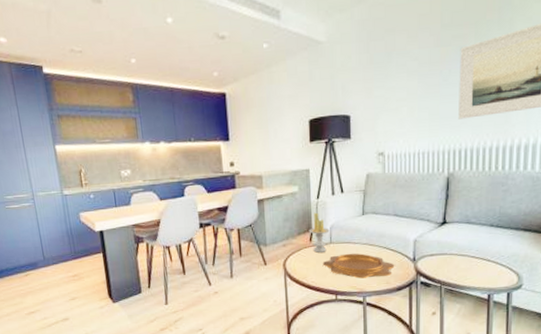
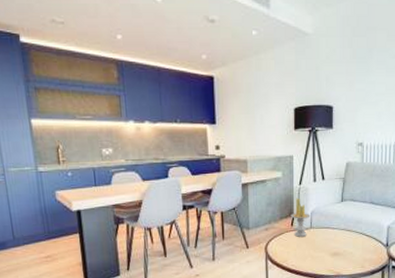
decorative bowl: present [322,253,395,279] -> none [302,238,370,263]

